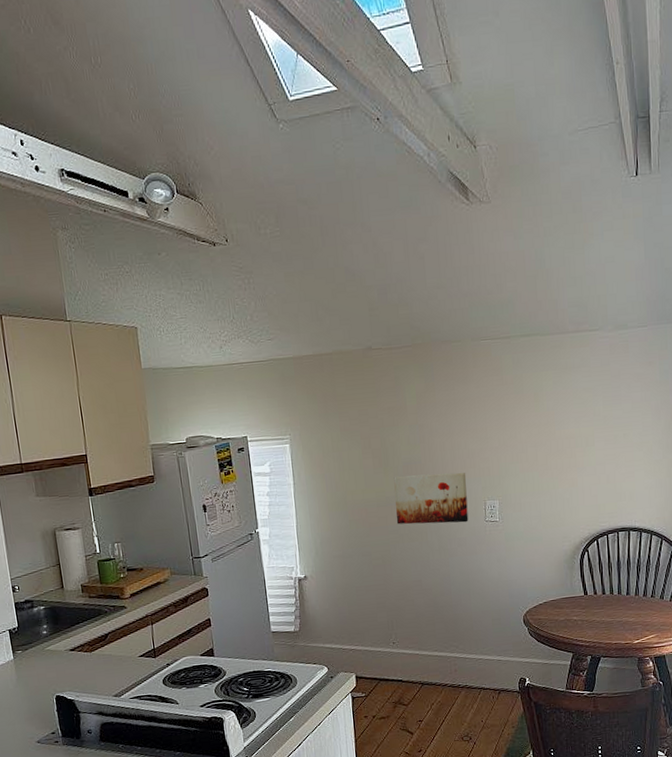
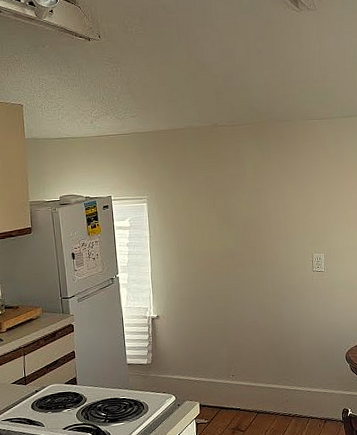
wall art: present [394,472,469,525] -> none [235,229,298,273]

